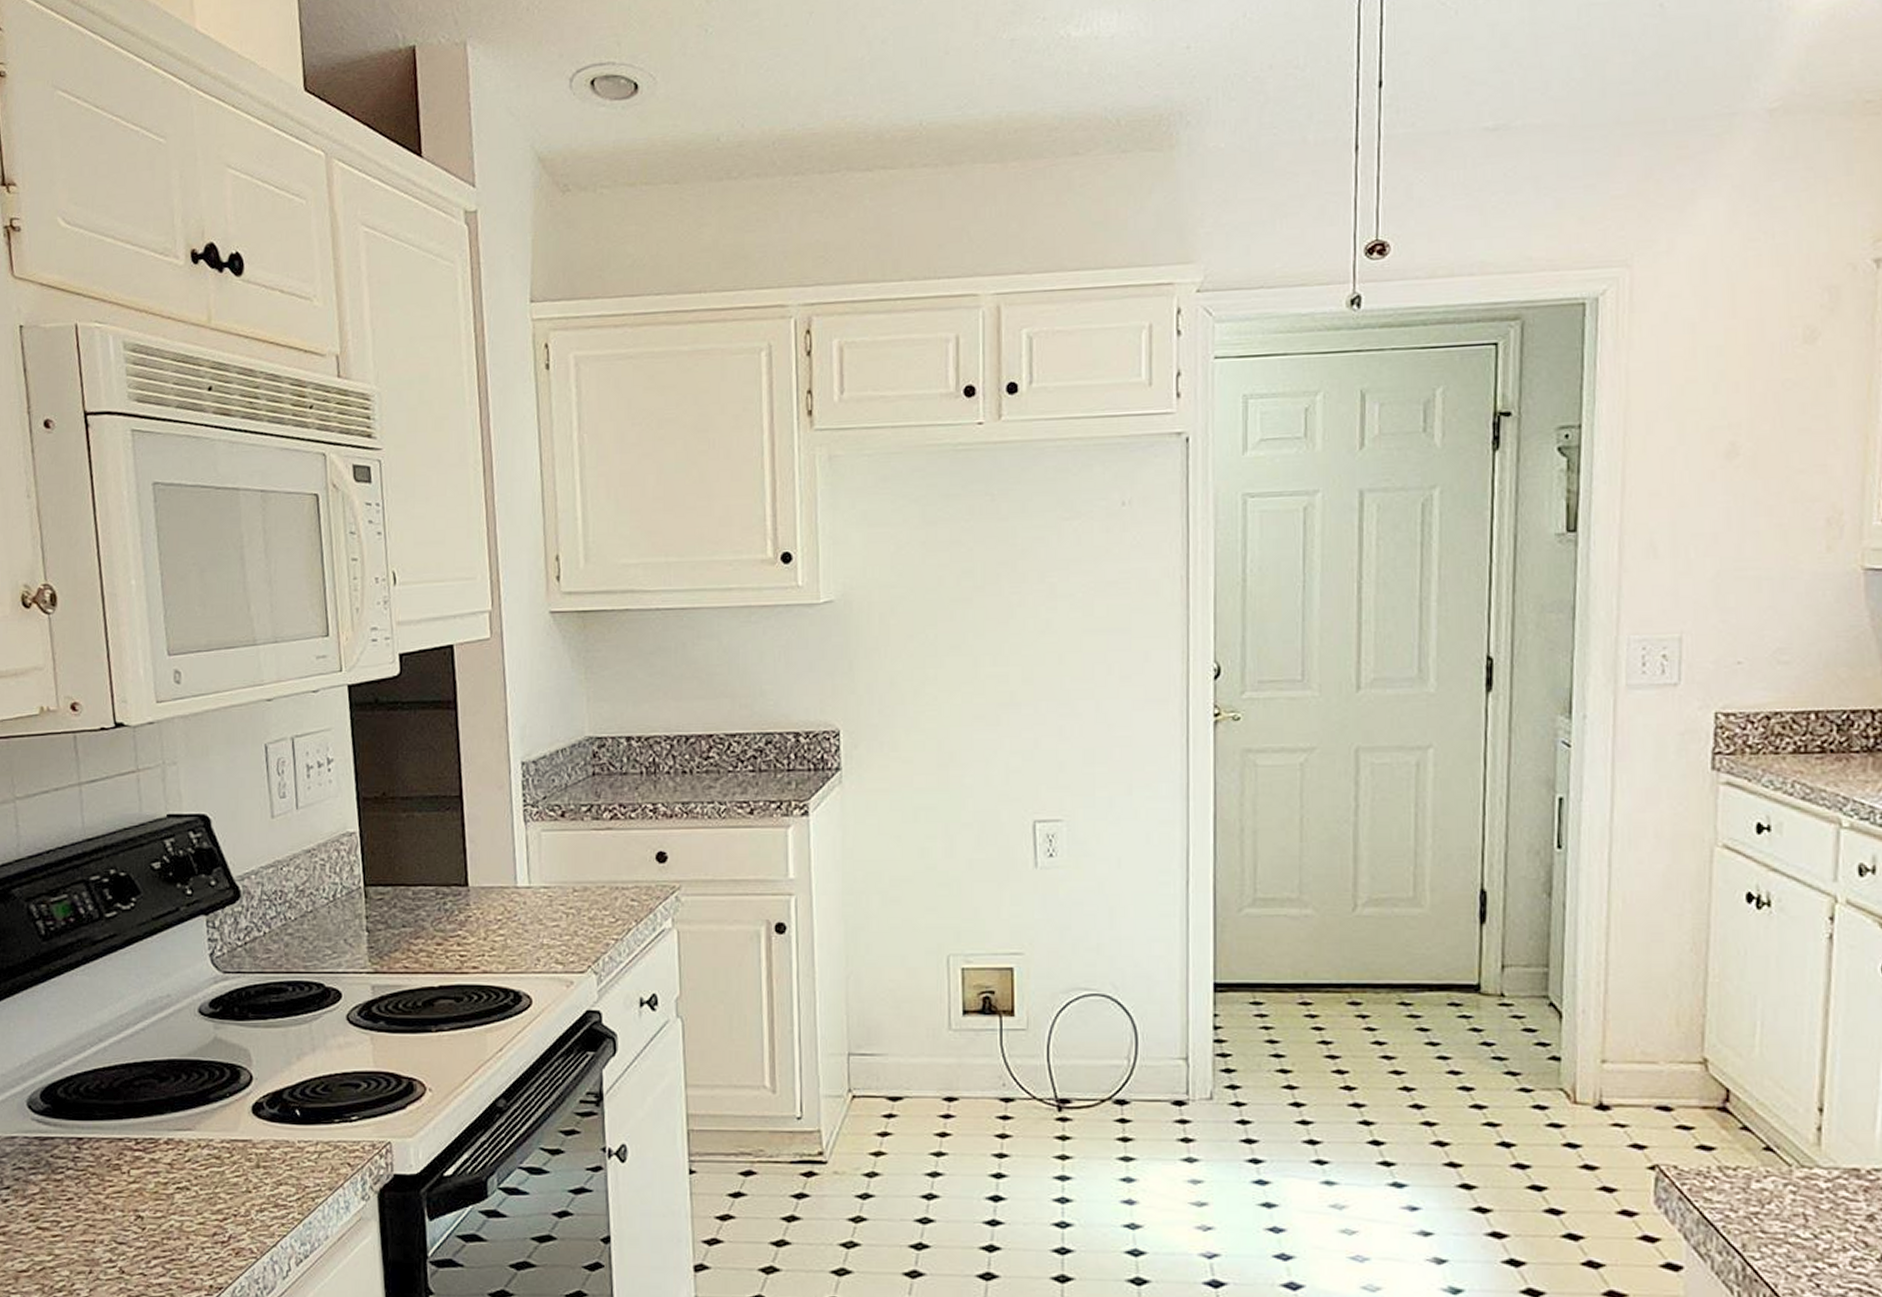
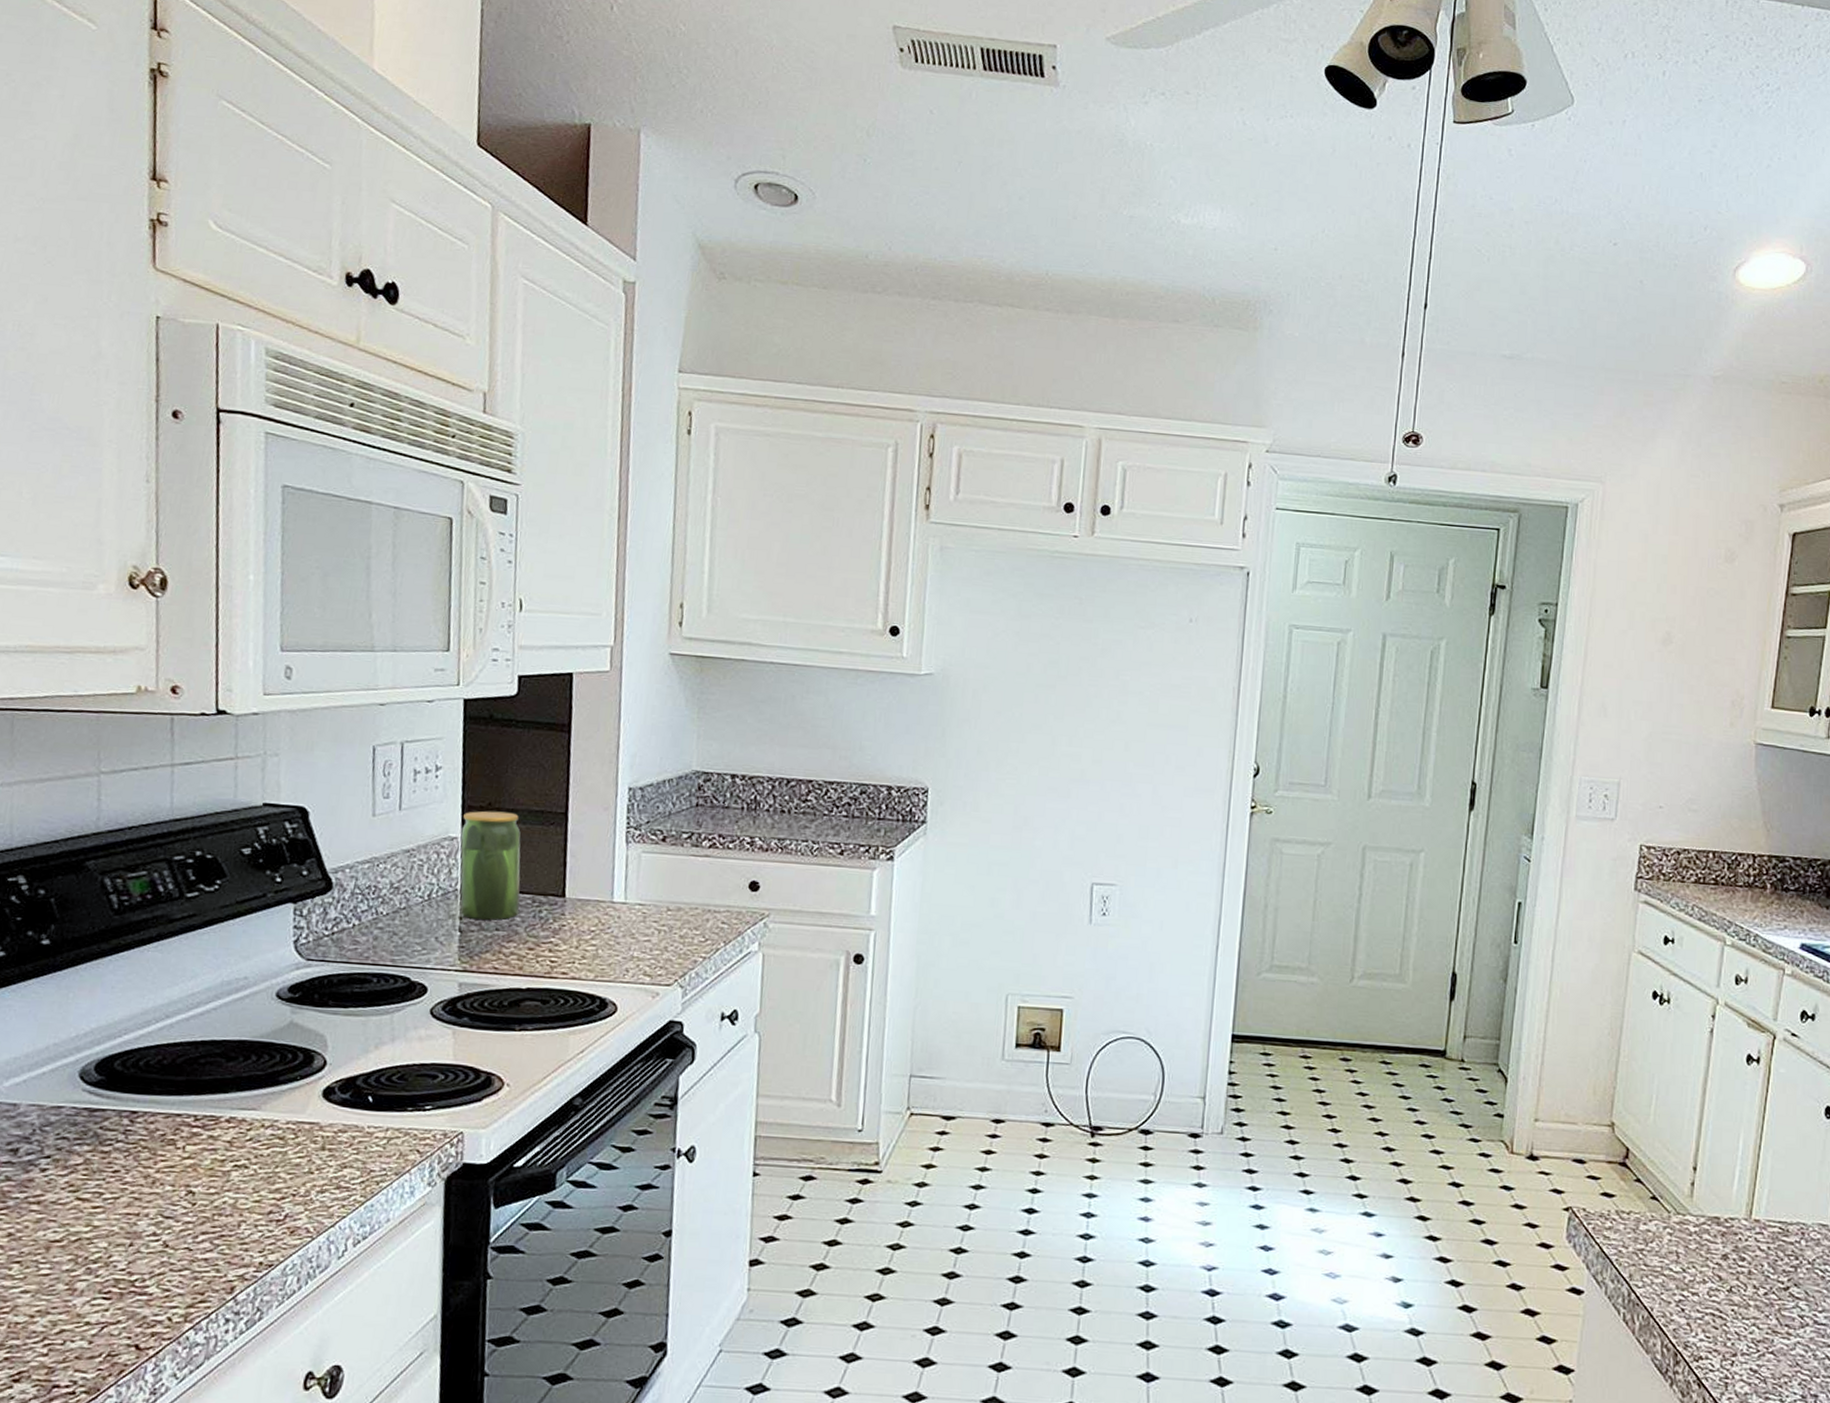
jar: none [358,801,424,917] -> present [460,811,521,920]

